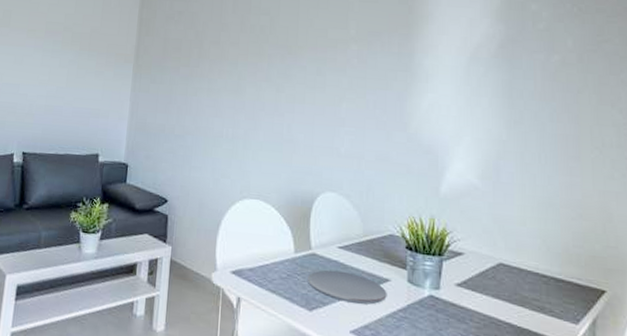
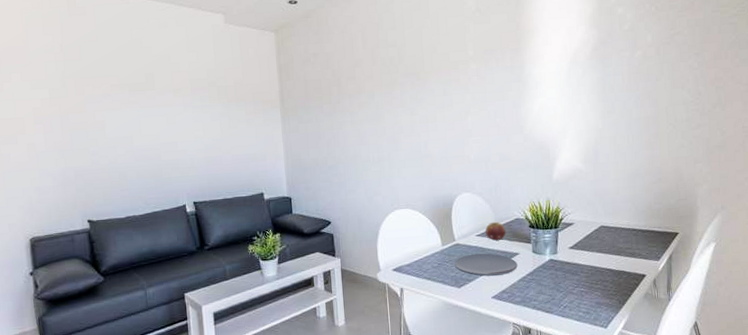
fruit: none [349,234,376,259] -> present [485,222,506,241]

